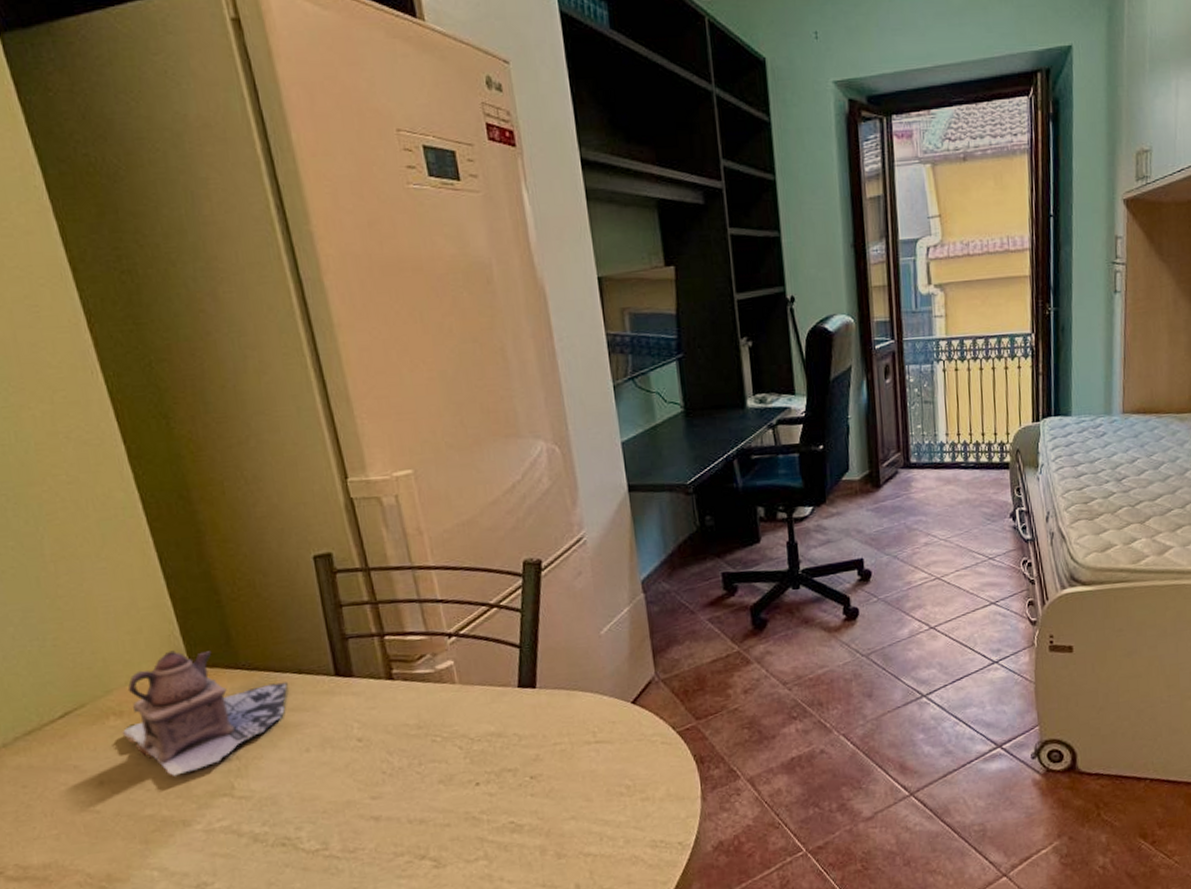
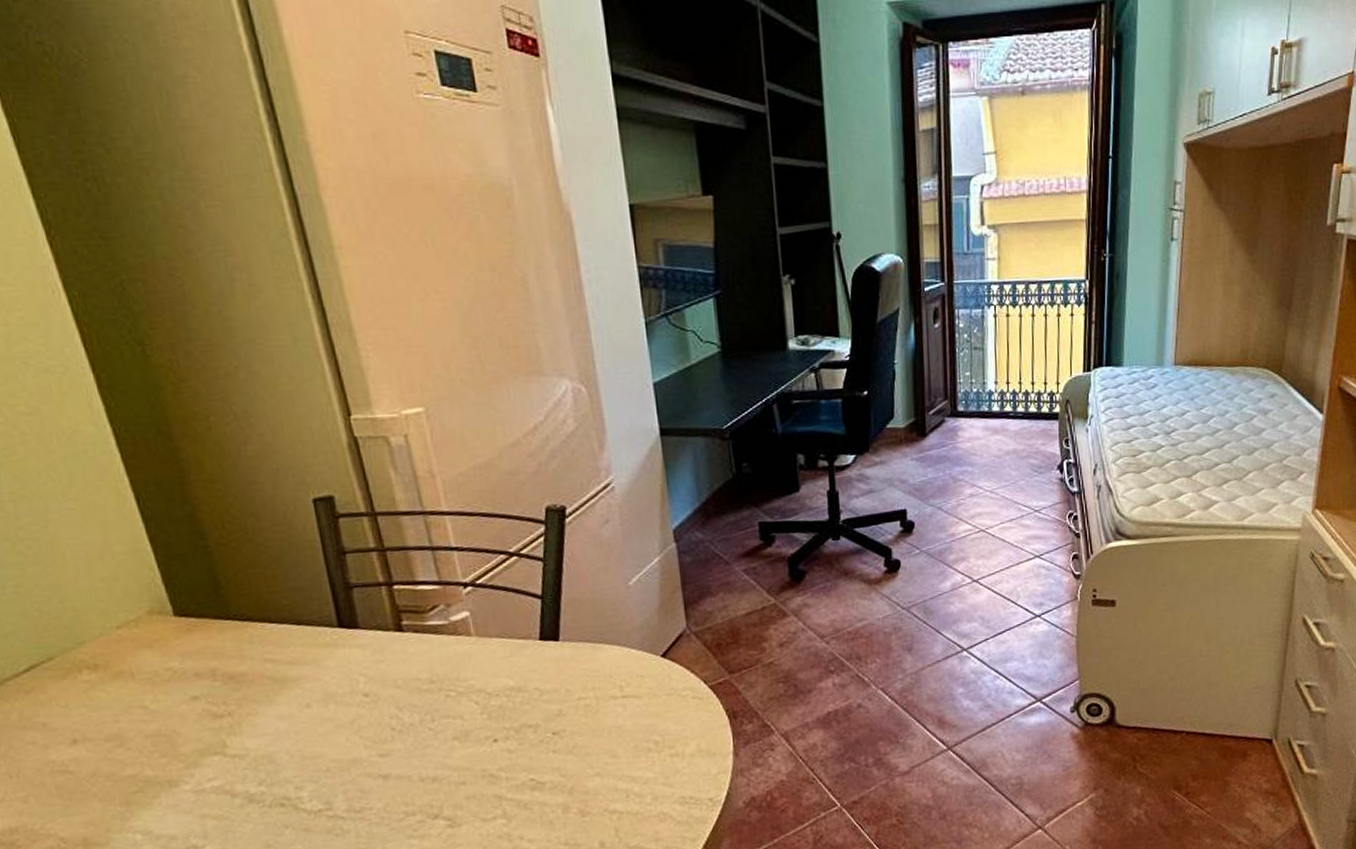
teapot: present [121,650,288,778] -> none [96,599,285,736]

